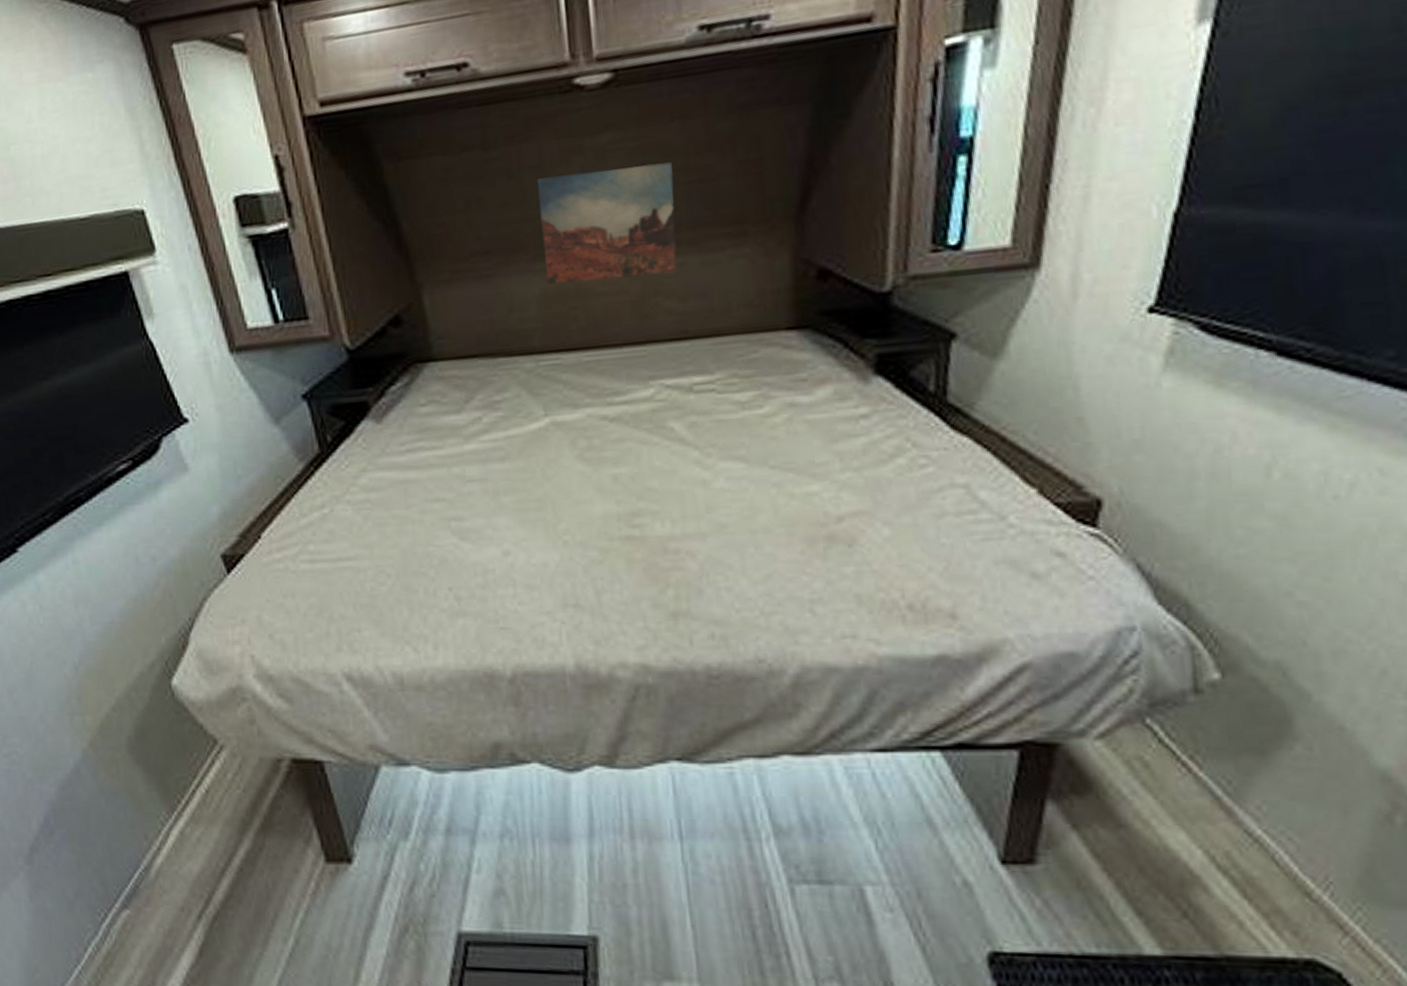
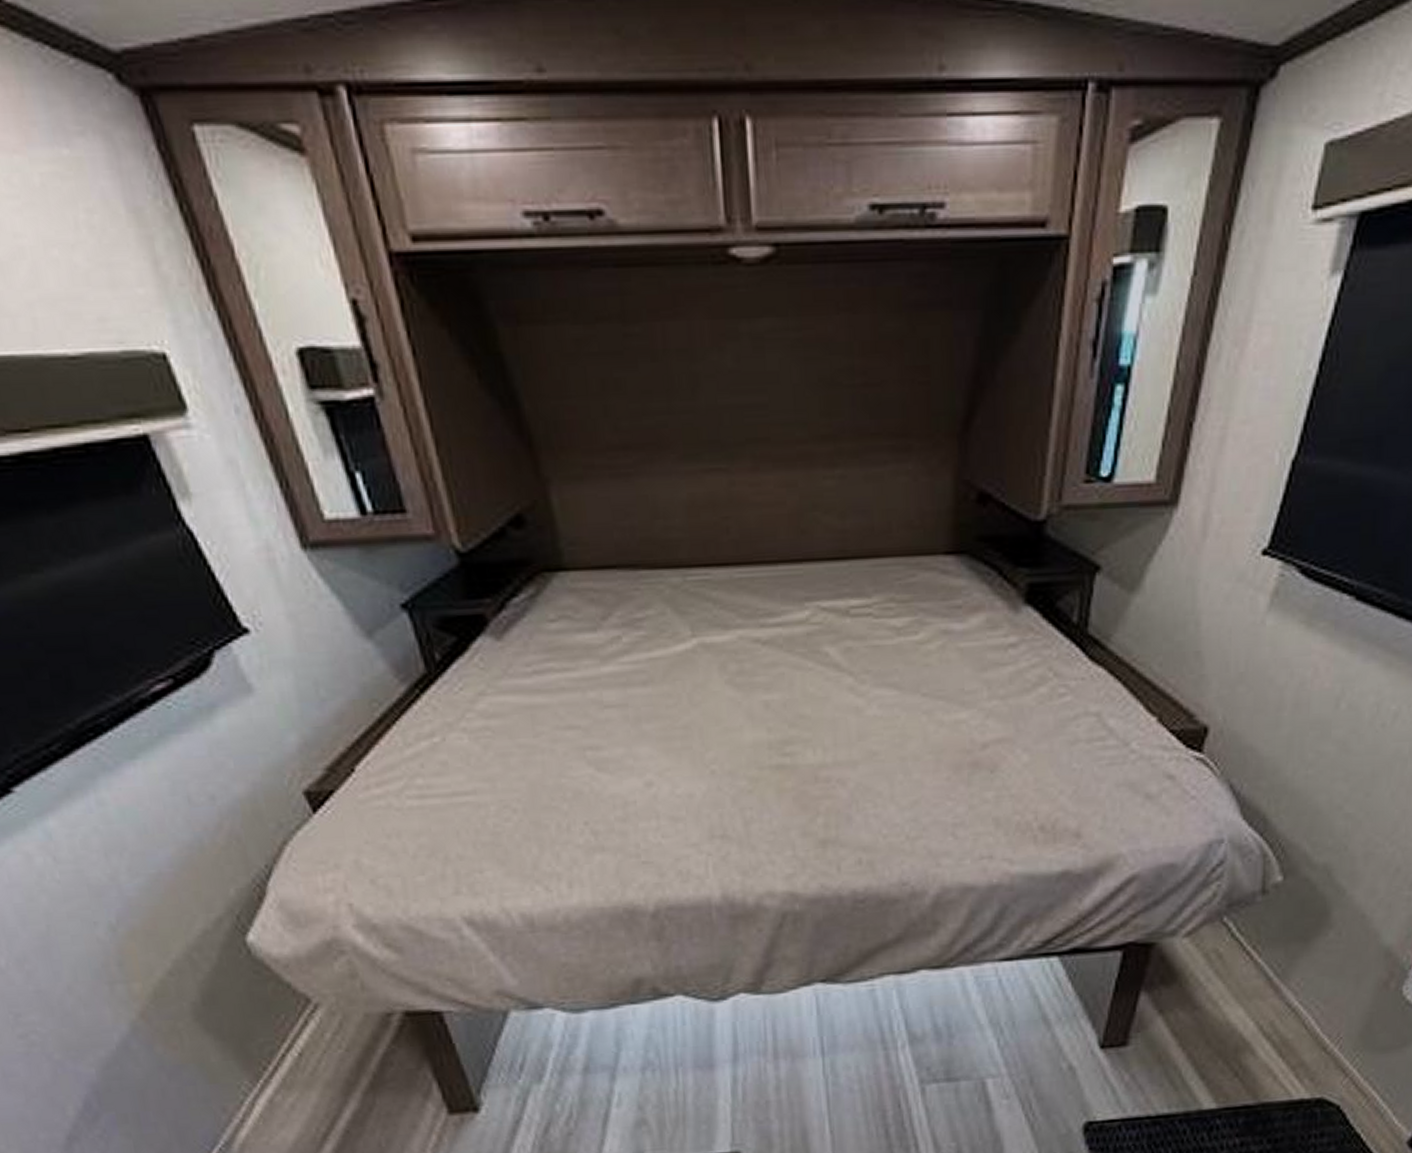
wall art: present [536,162,677,285] -> none [685,360,838,490]

